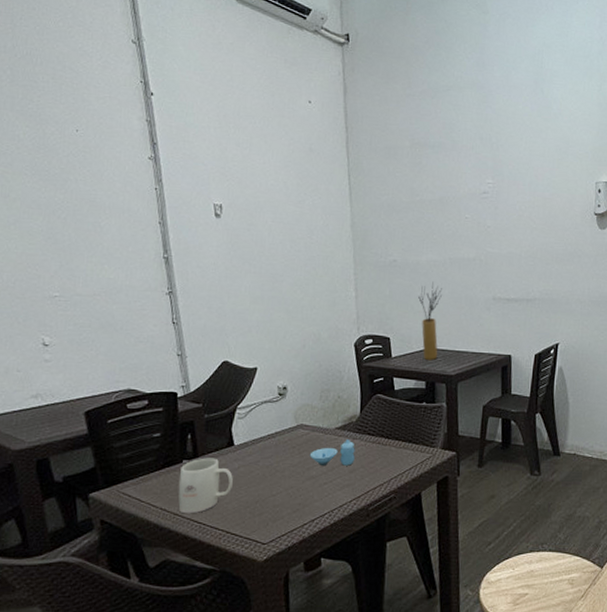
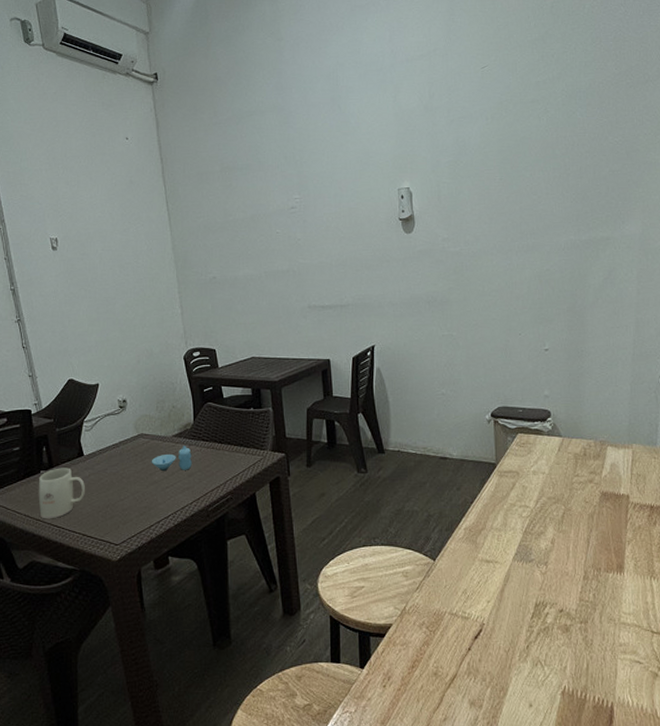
vase: present [418,281,442,361] -> none [239,294,261,369]

